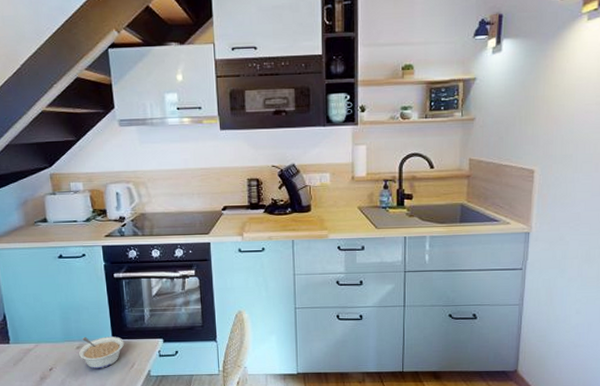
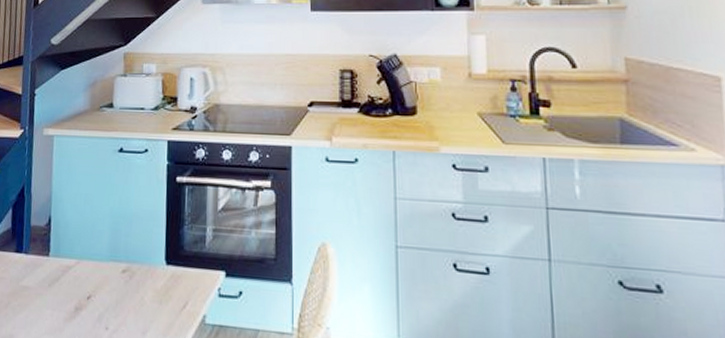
legume: present [79,336,125,369] -> none [124,258,179,306]

